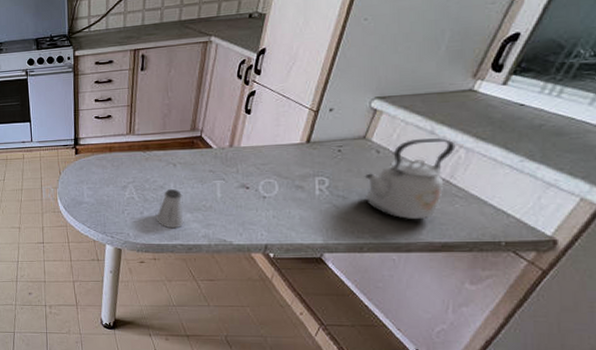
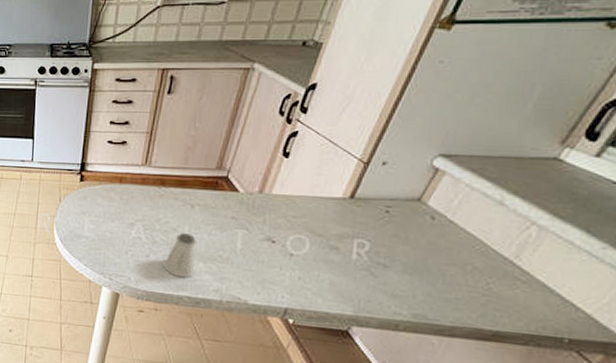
kettle: present [364,137,456,220] -> none [410,208,527,303]

